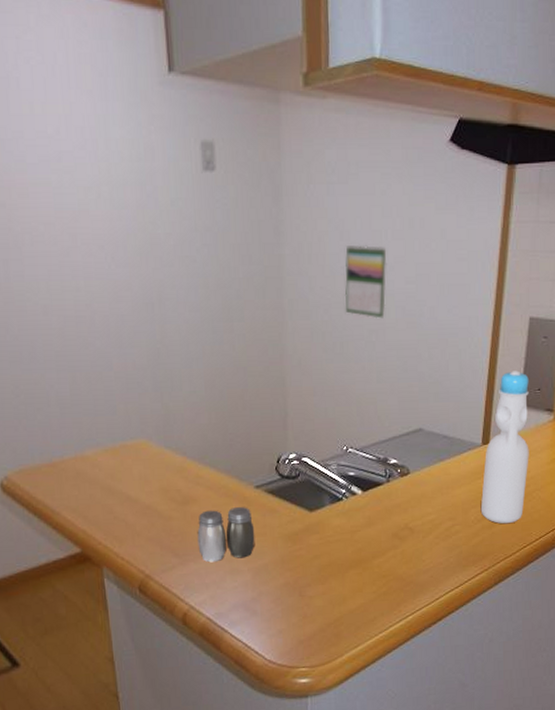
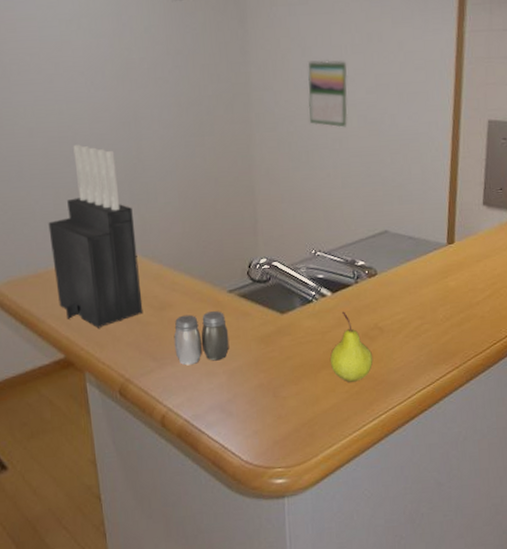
knife block: none [64,325,165,522] -> present [48,144,143,328]
fruit: none [358,510,402,583] -> present [330,311,373,382]
bottle: present [480,371,529,524] -> none [448,172,495,322]

